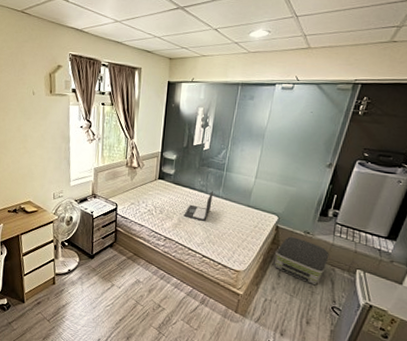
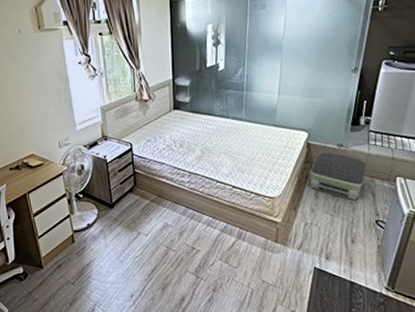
laptop: present [183,191,213,222] -> none [206,115,235,150]

